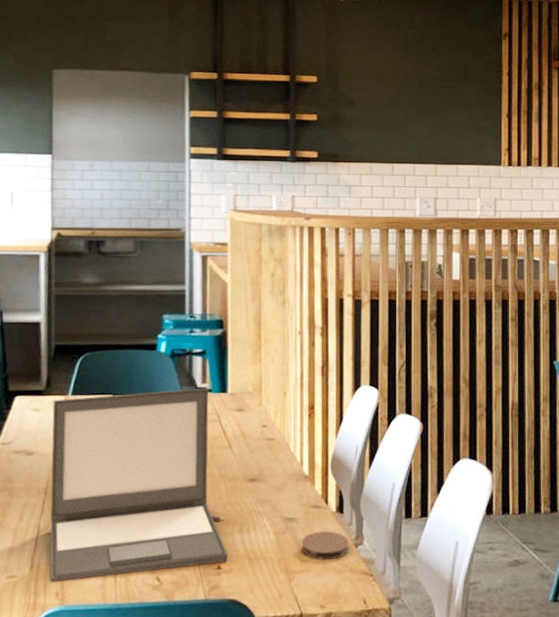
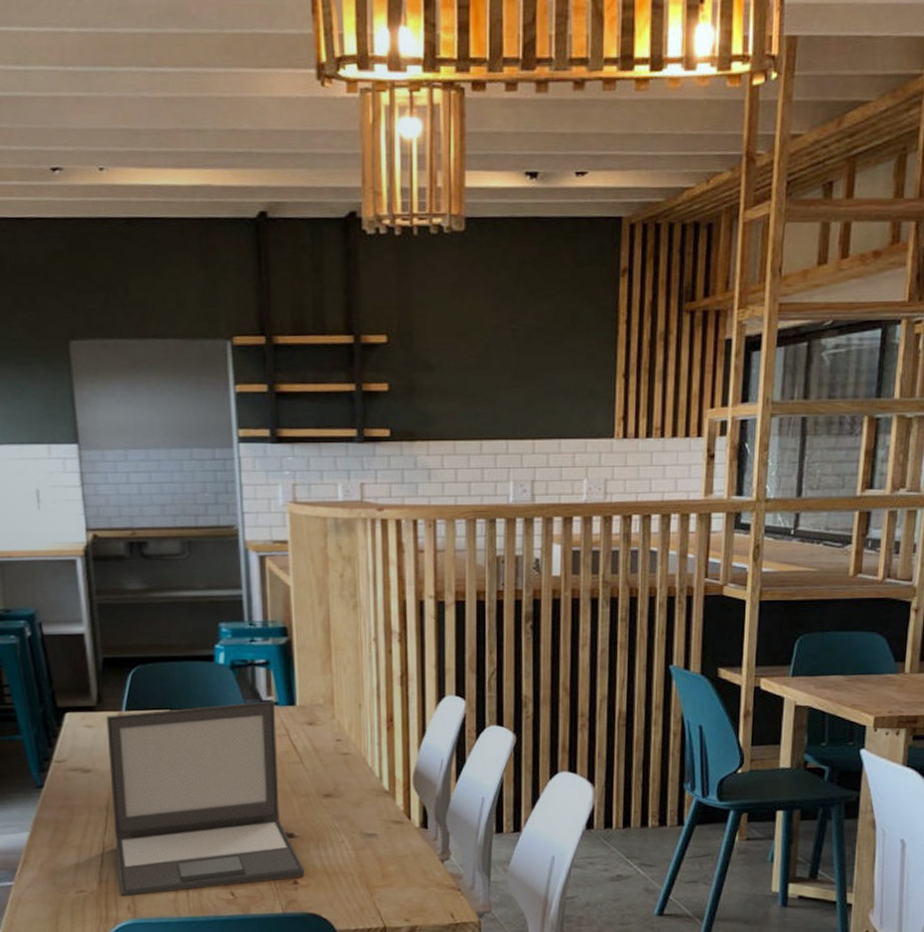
coaster: present [301,531,350,560] -> none [382,847,435,875]

